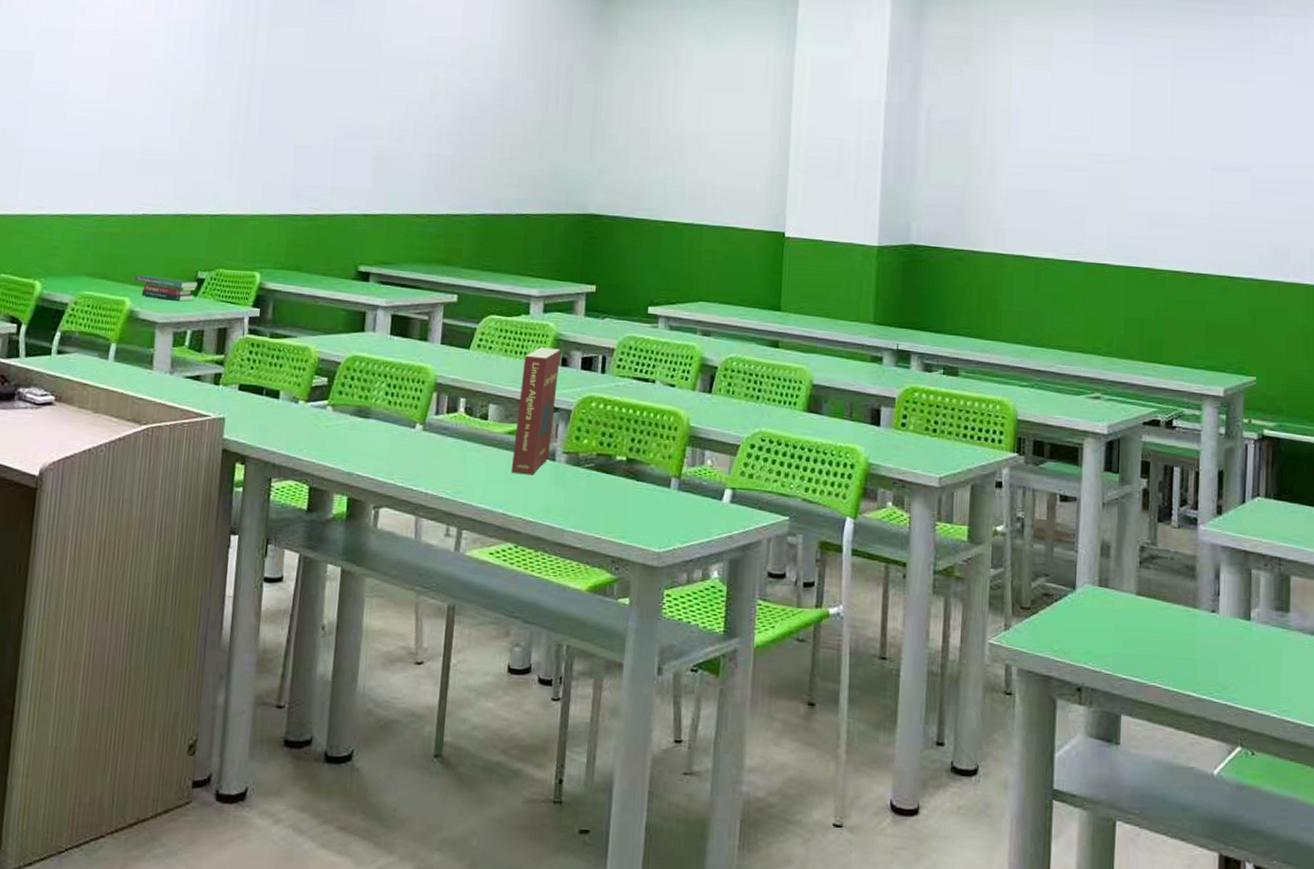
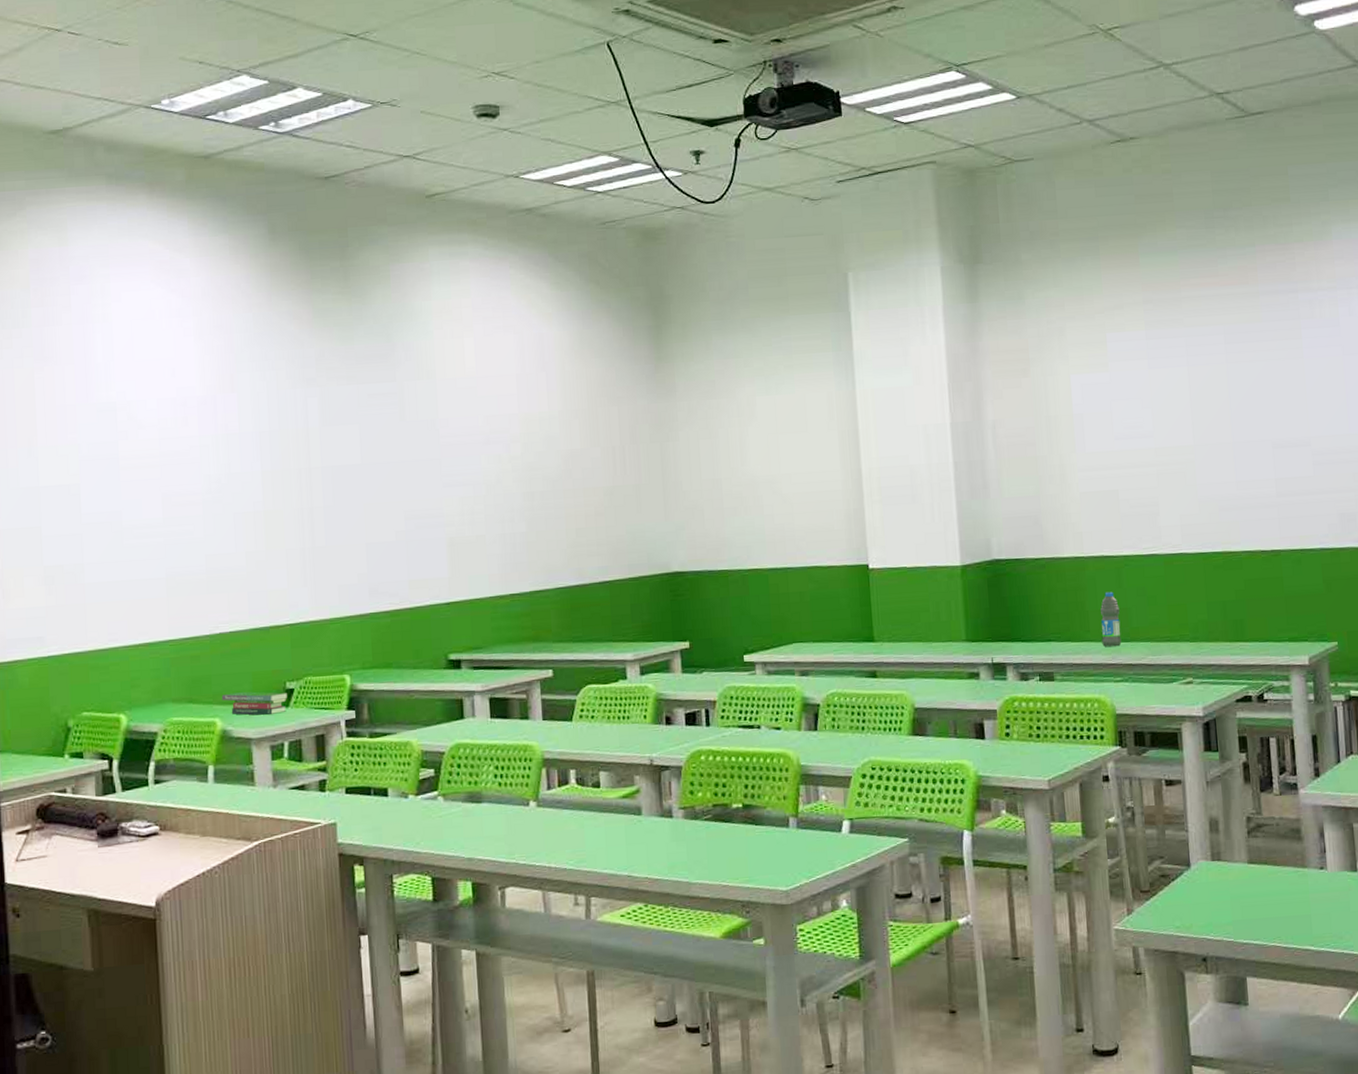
book: present [511,347,561,475] -> none [628,708,666,836]
water bottle: none [1011,293,1035,351] -> present [1099,591,1122,647]

